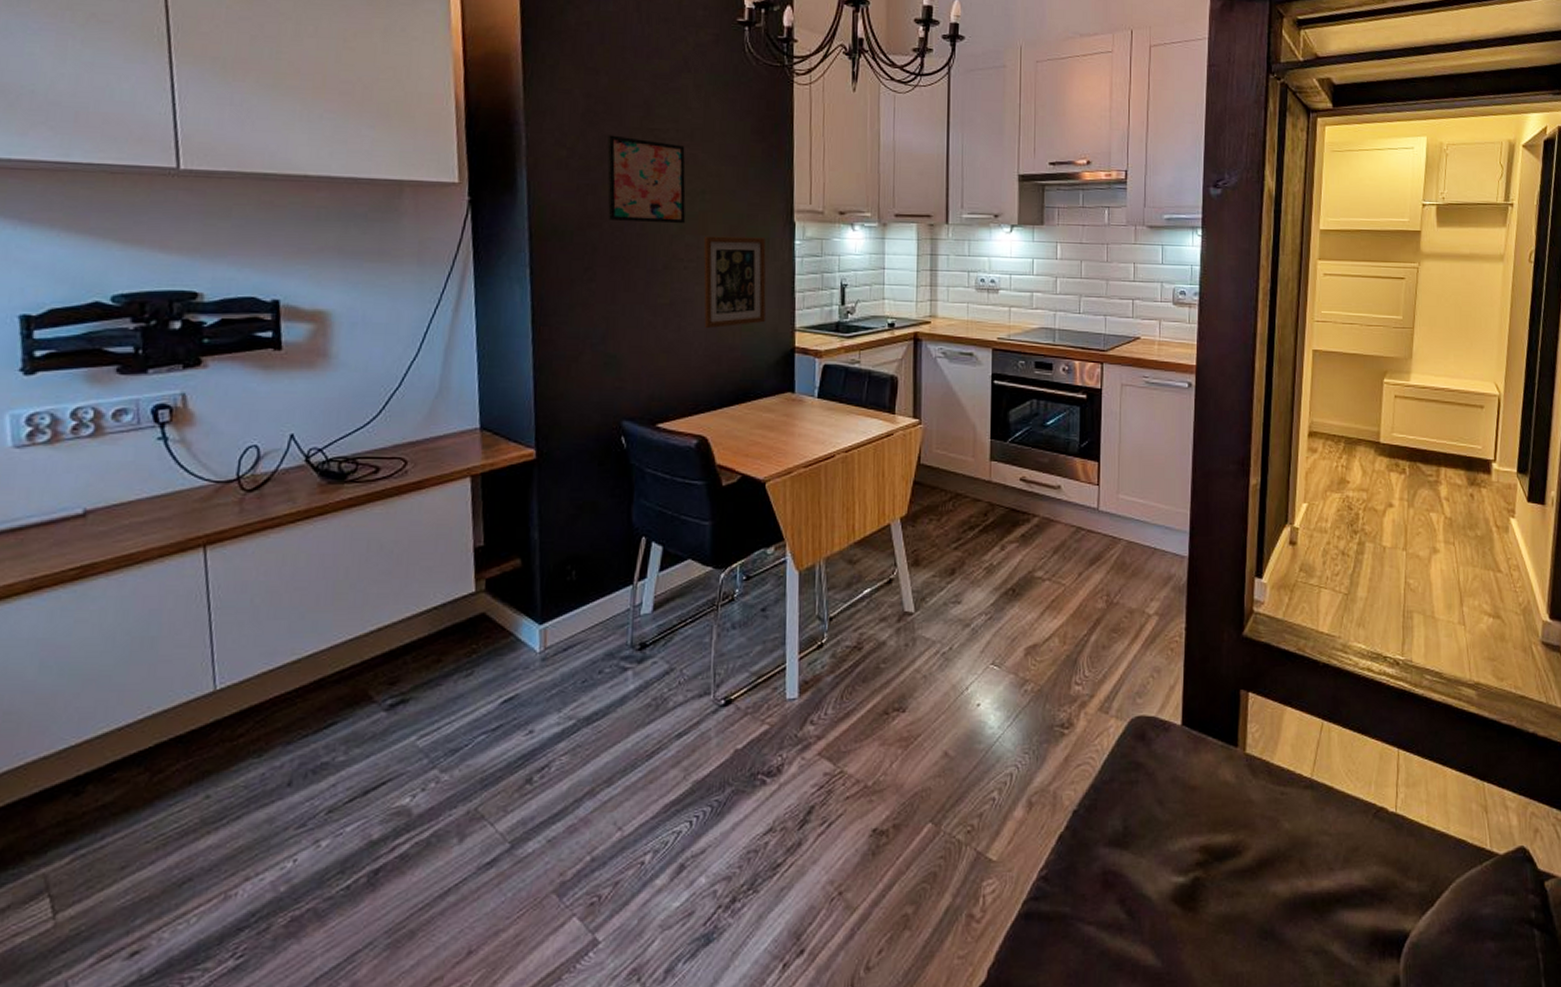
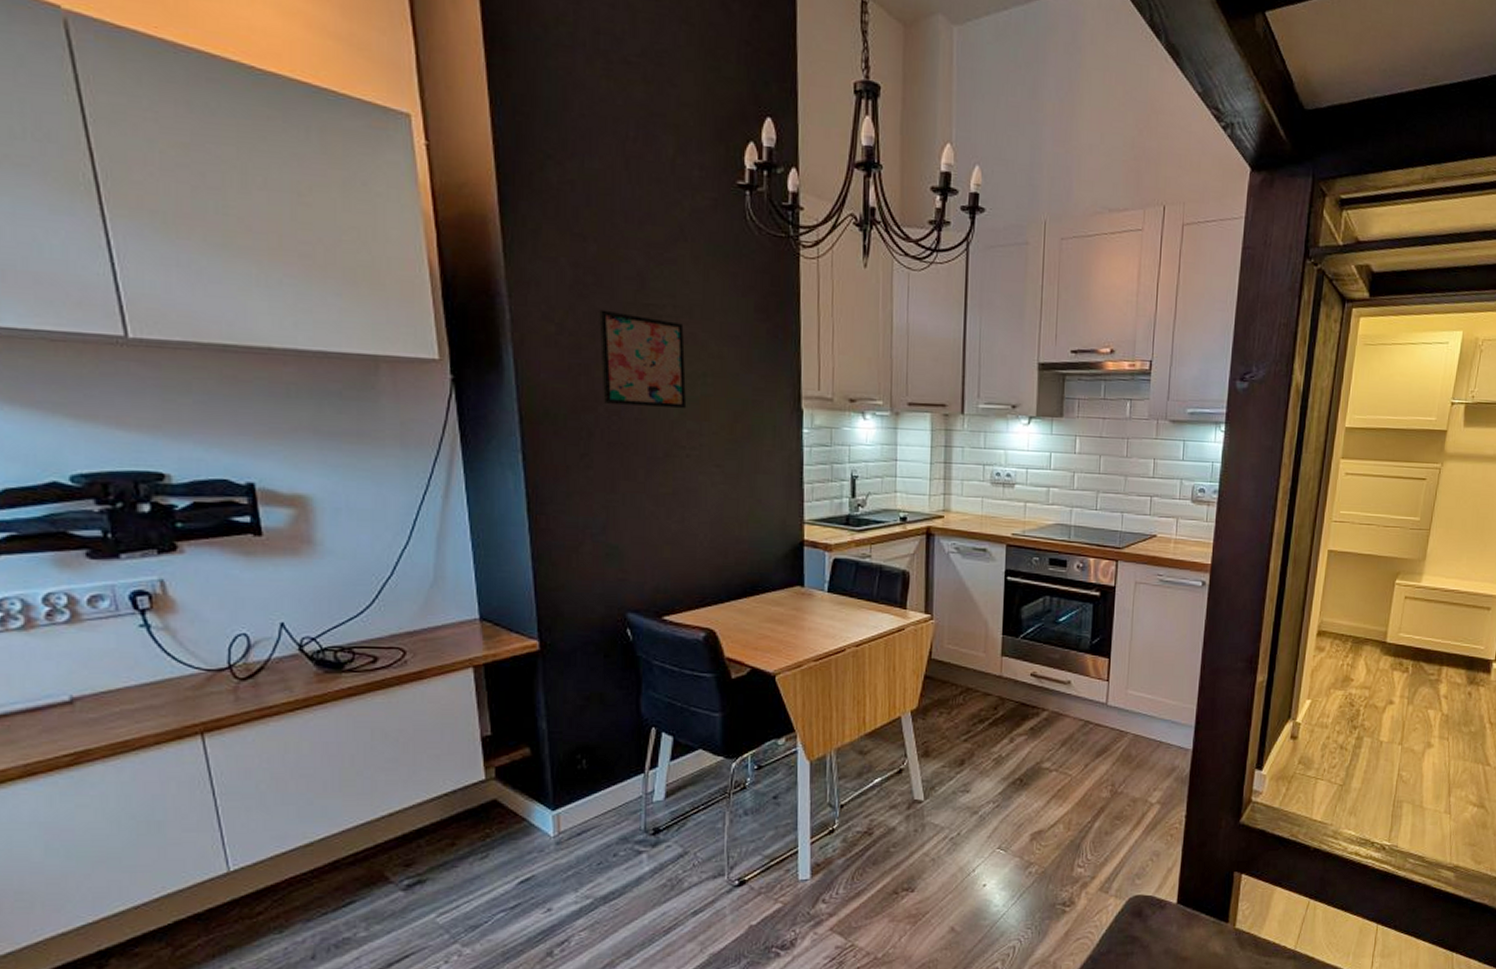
picture frame: present [703,235,766,329] -> none [706,422,774,520]

